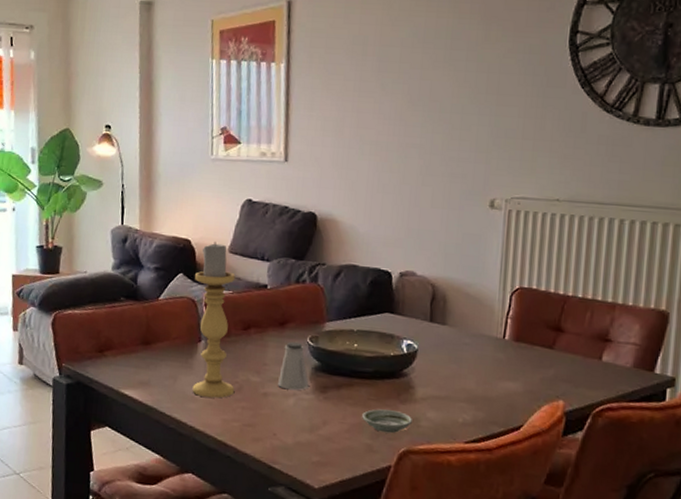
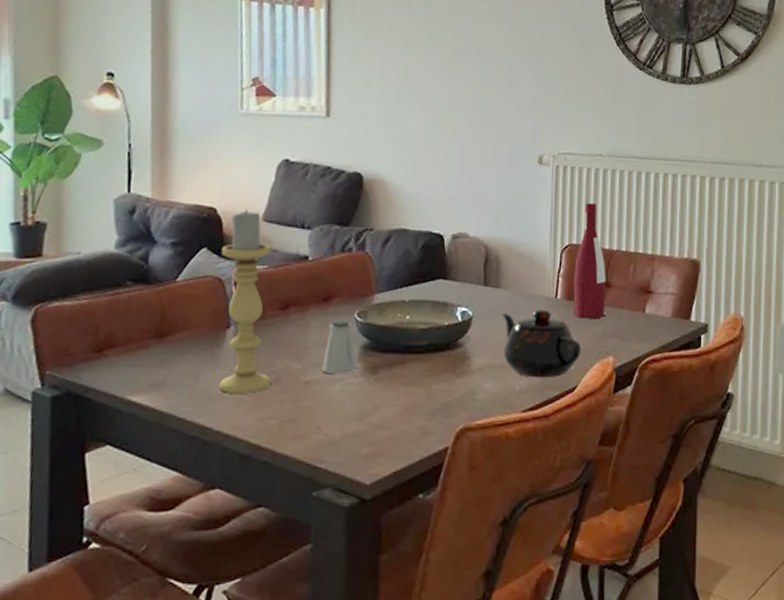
saucer: present [362,409,413,434] -> none [416,385,470,411]
teapot: none [446,347,530,414] -> present [501,309,582,378]
wine bottle: none [522,247,559,363] -> present [573,203,606,319]

